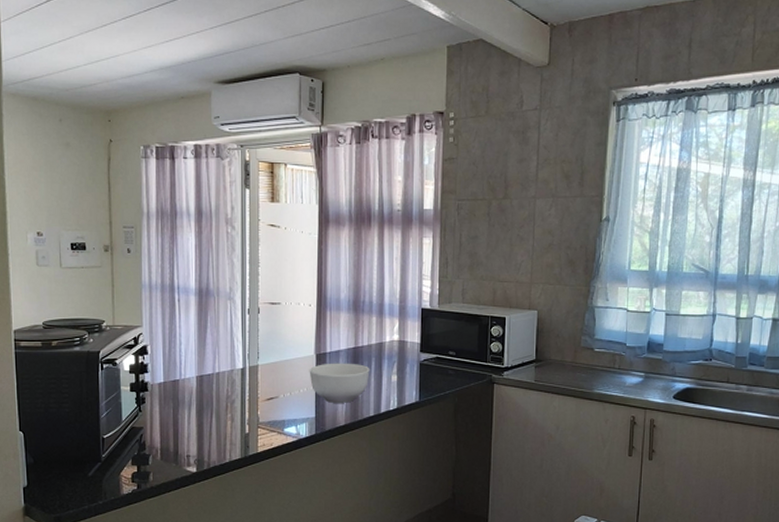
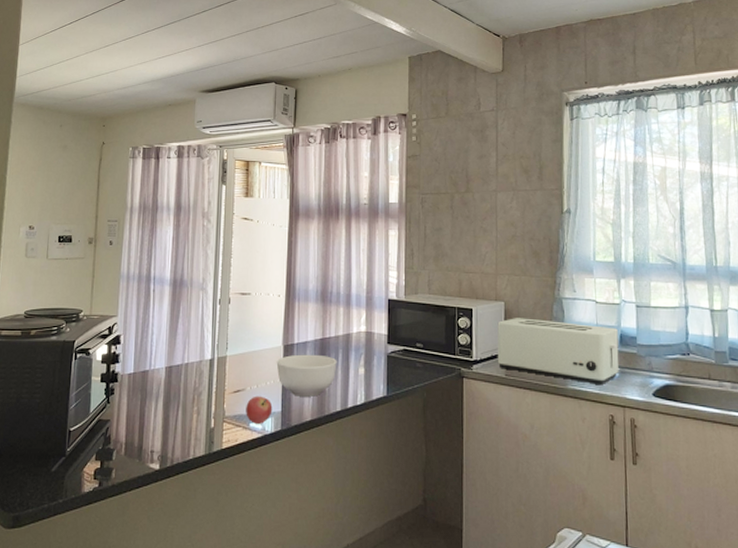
fruit: none [280,403,306,429] -> present [246,396,273,424]
toaster: none [527,326,646,388] -> present [497,318,619,384]

